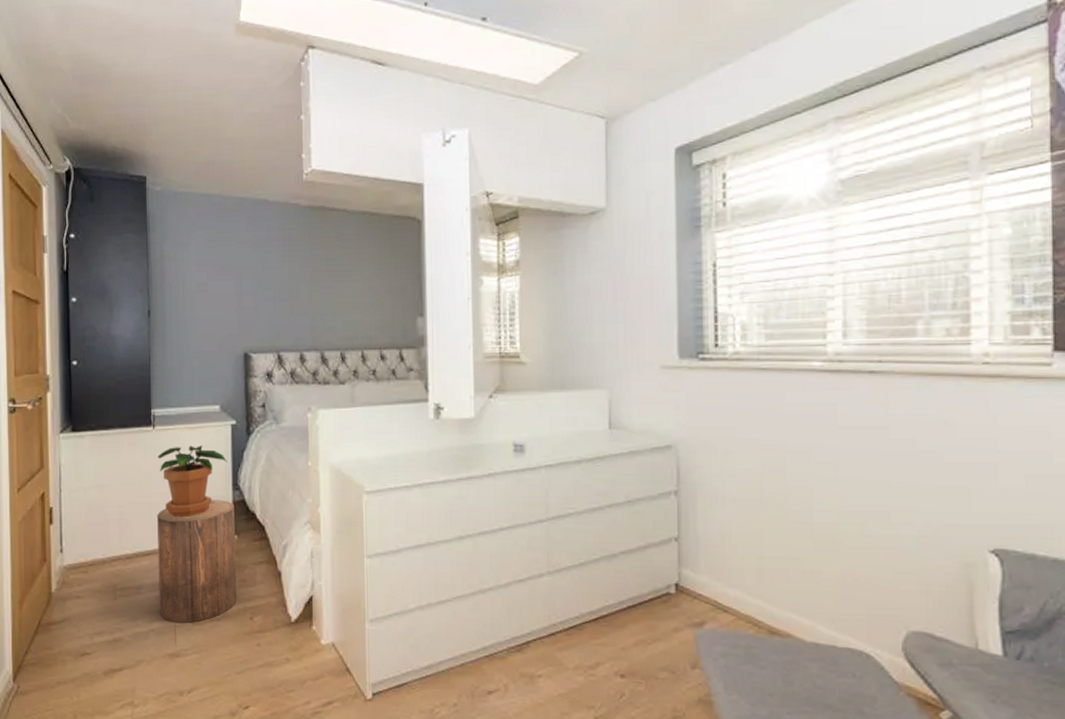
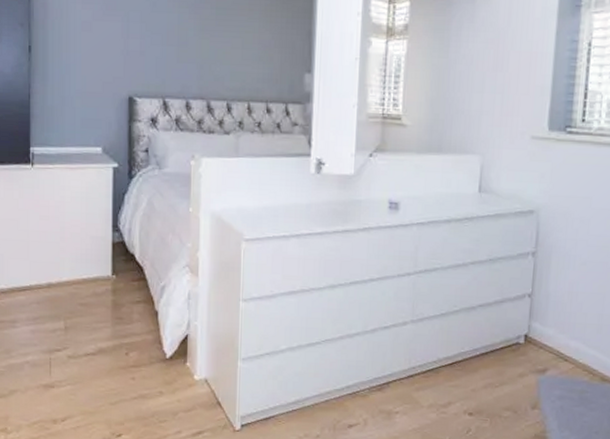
potted plant: present [157,446,228,518] -> none [35,186,109,256]
stool: present [157,500,238,624] -> none [34,240,114,357]

